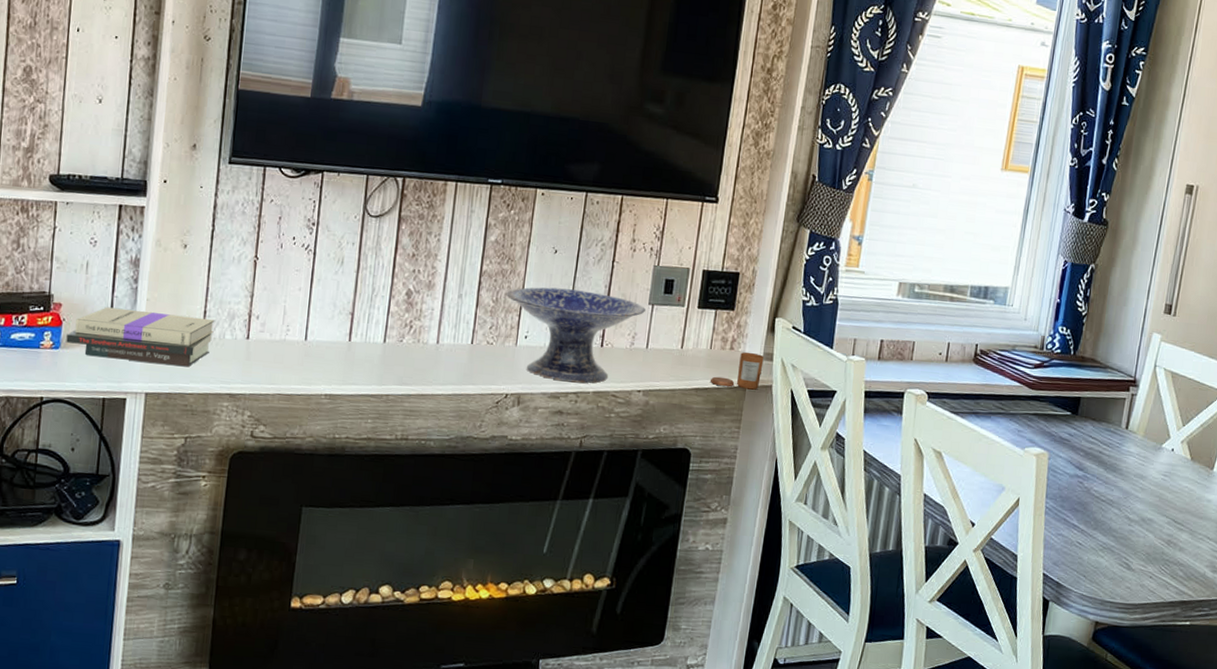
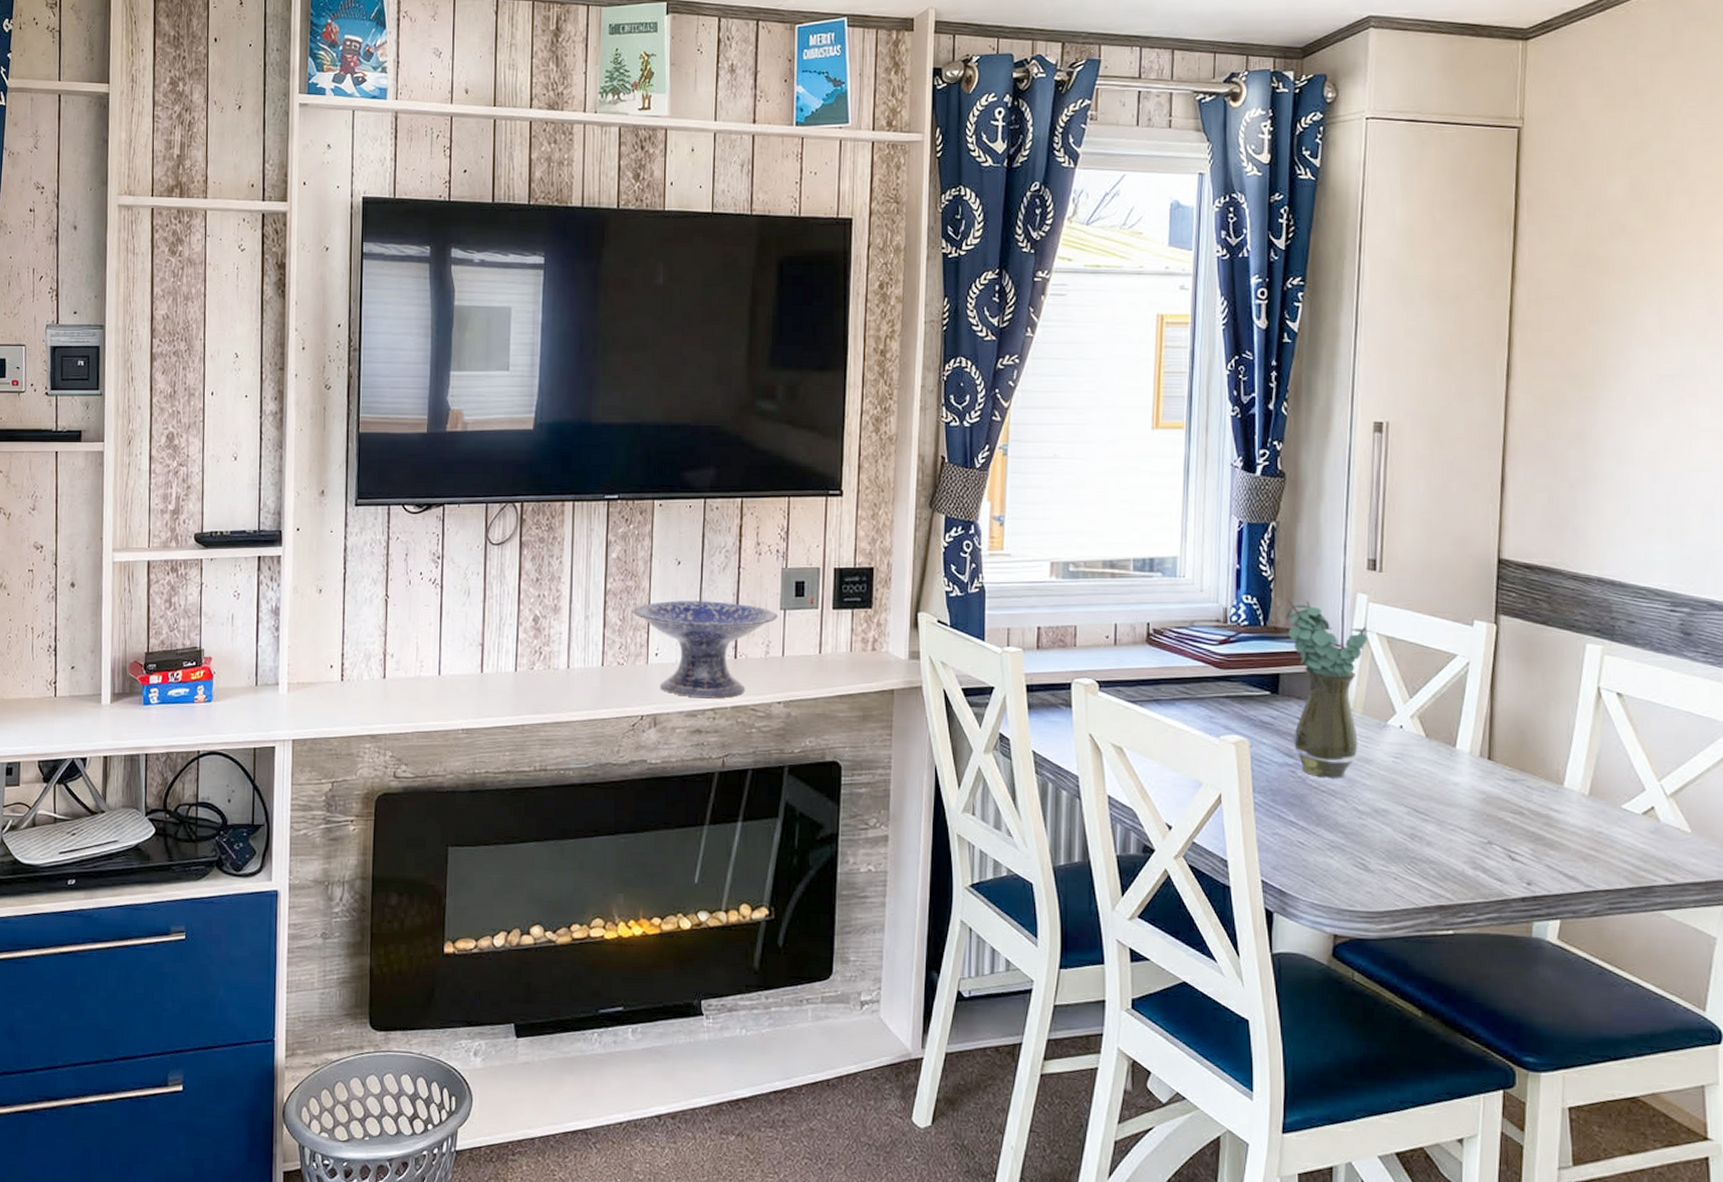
books: present [66,307,215,367] -> none [217,657,352,711]
candle: present [711,351,764,390] -> none [855,651,910,692]
vase: none [1084,332,1157,491] -> present [1286,598,1367,779]

